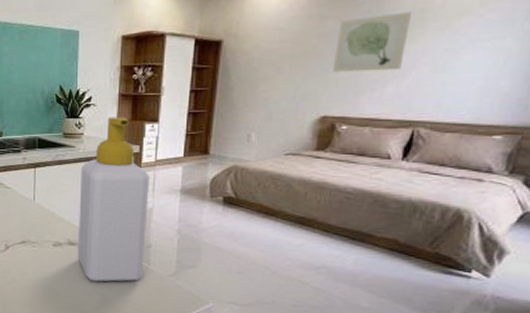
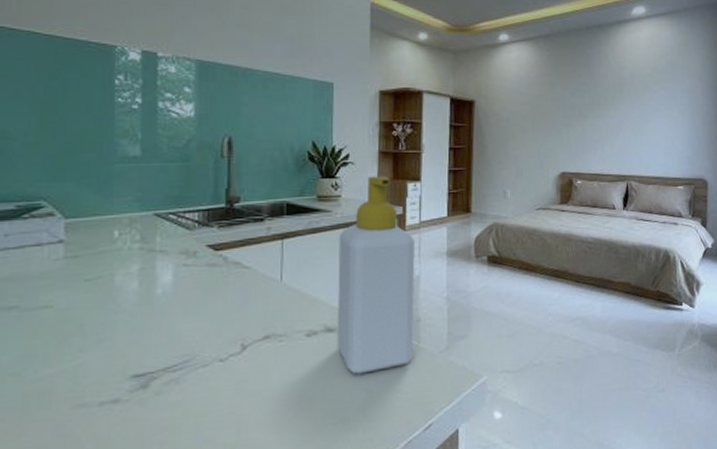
wall art: present [333,12,411,72] -> none [565,85,614,133]

